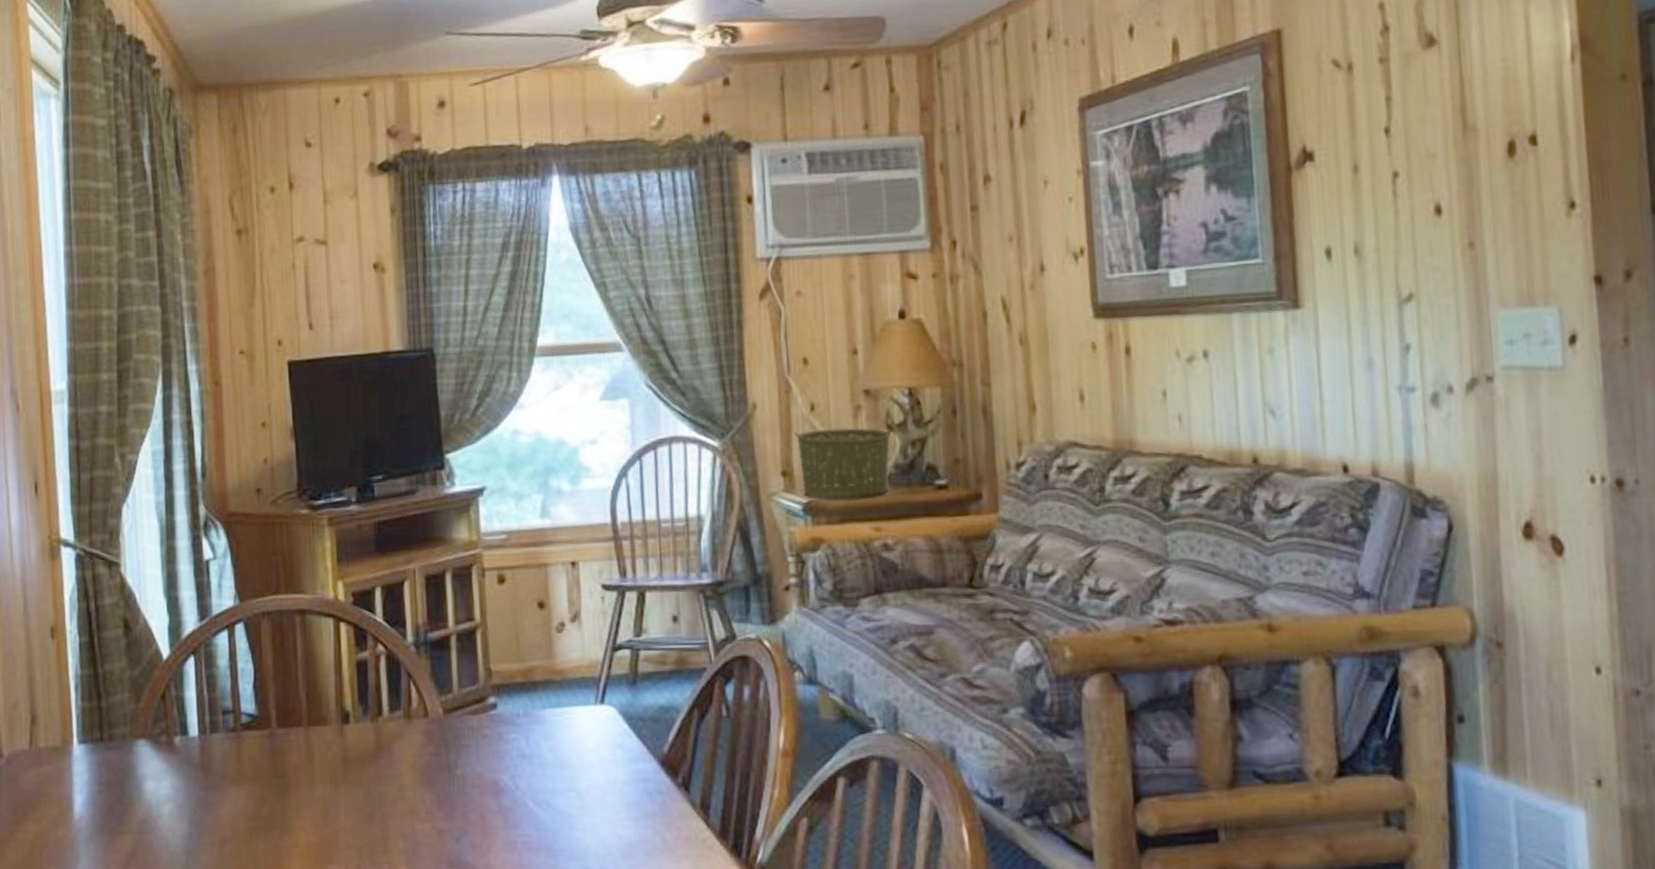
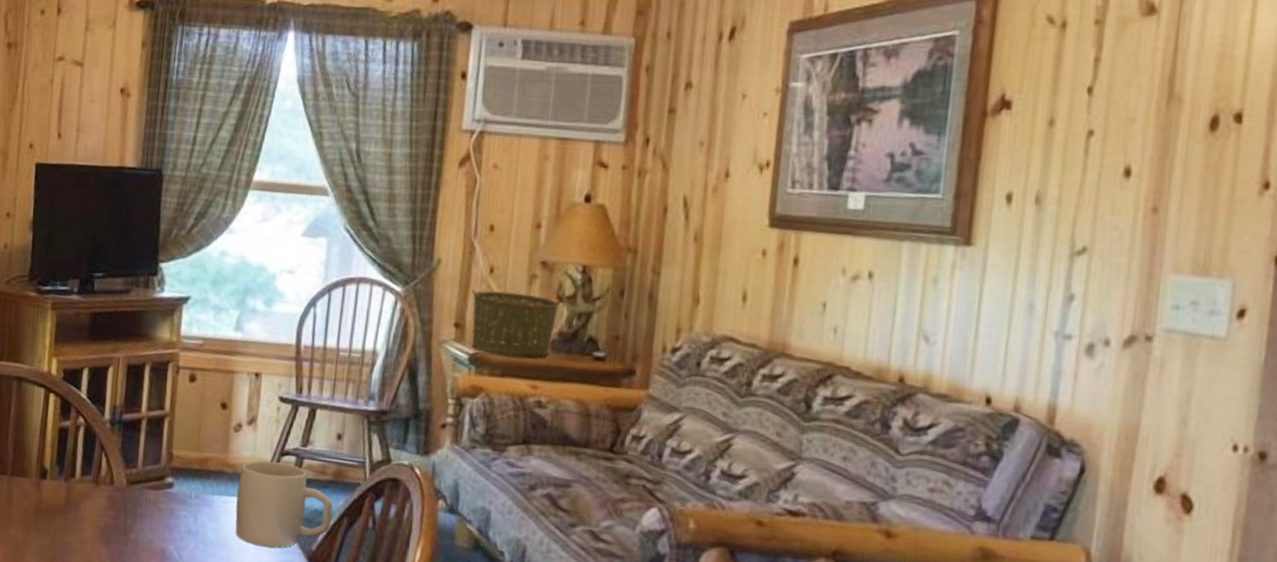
mug: none [569,659,681,758] -> present [235,460,333,548]

